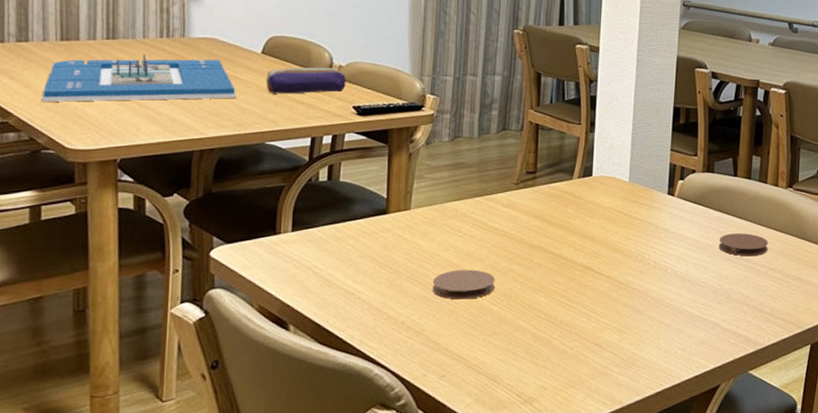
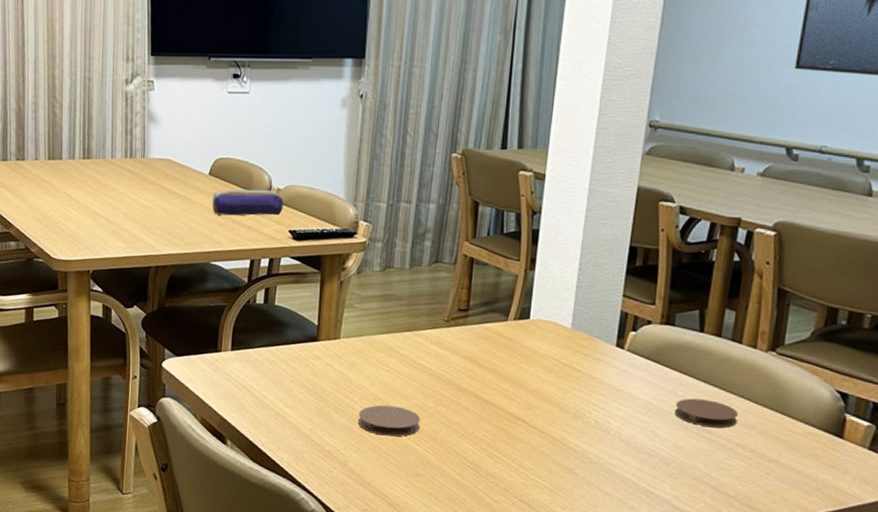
architectural model: present [41,54,237,102] -> none [33,174,187,218]

